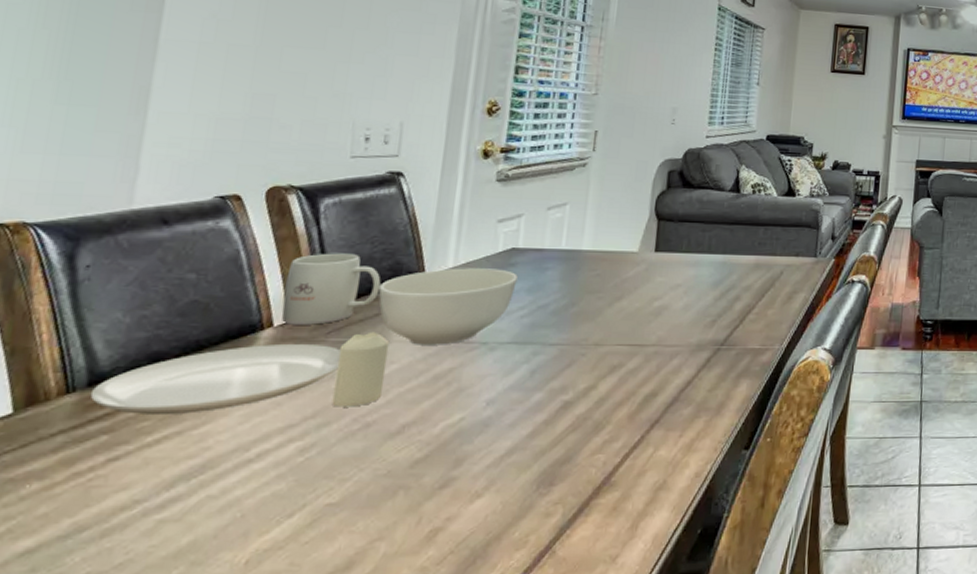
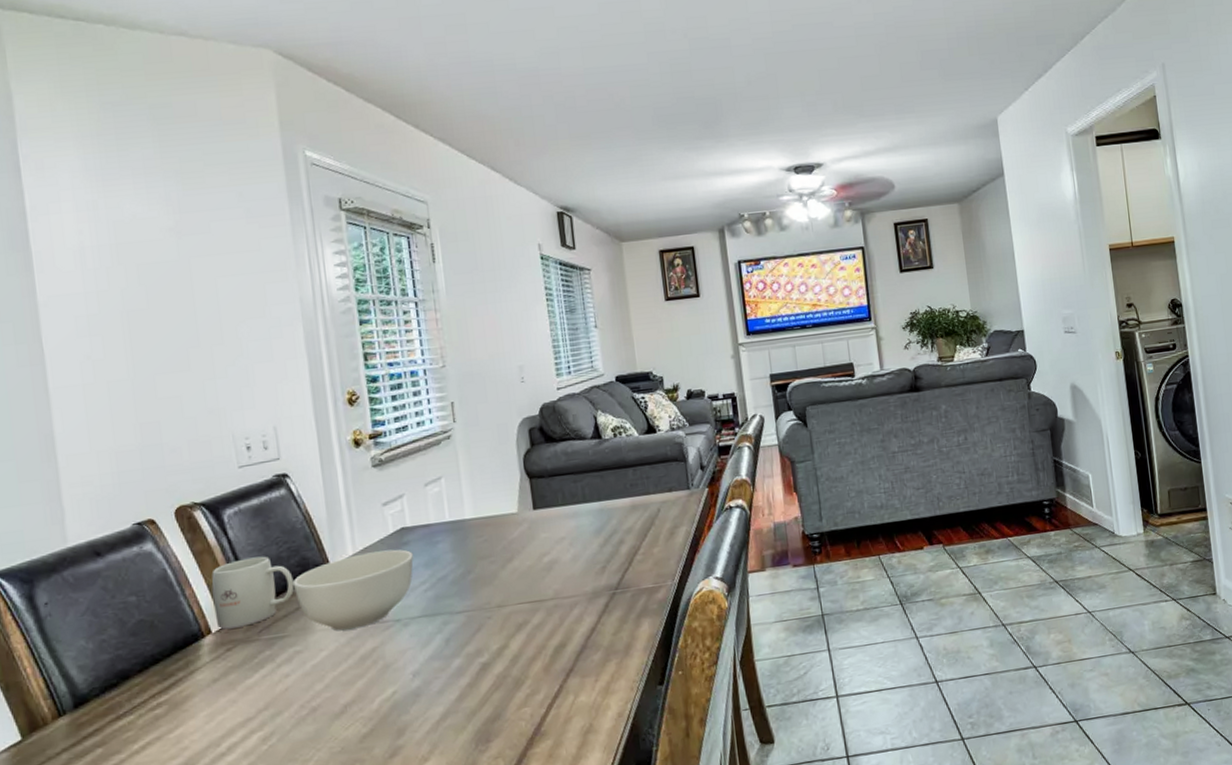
plate: present [89,345,341,414] -> none [78,643,276,727]
candle: present [331,331,390,407] -> none [272,624,320,697]

